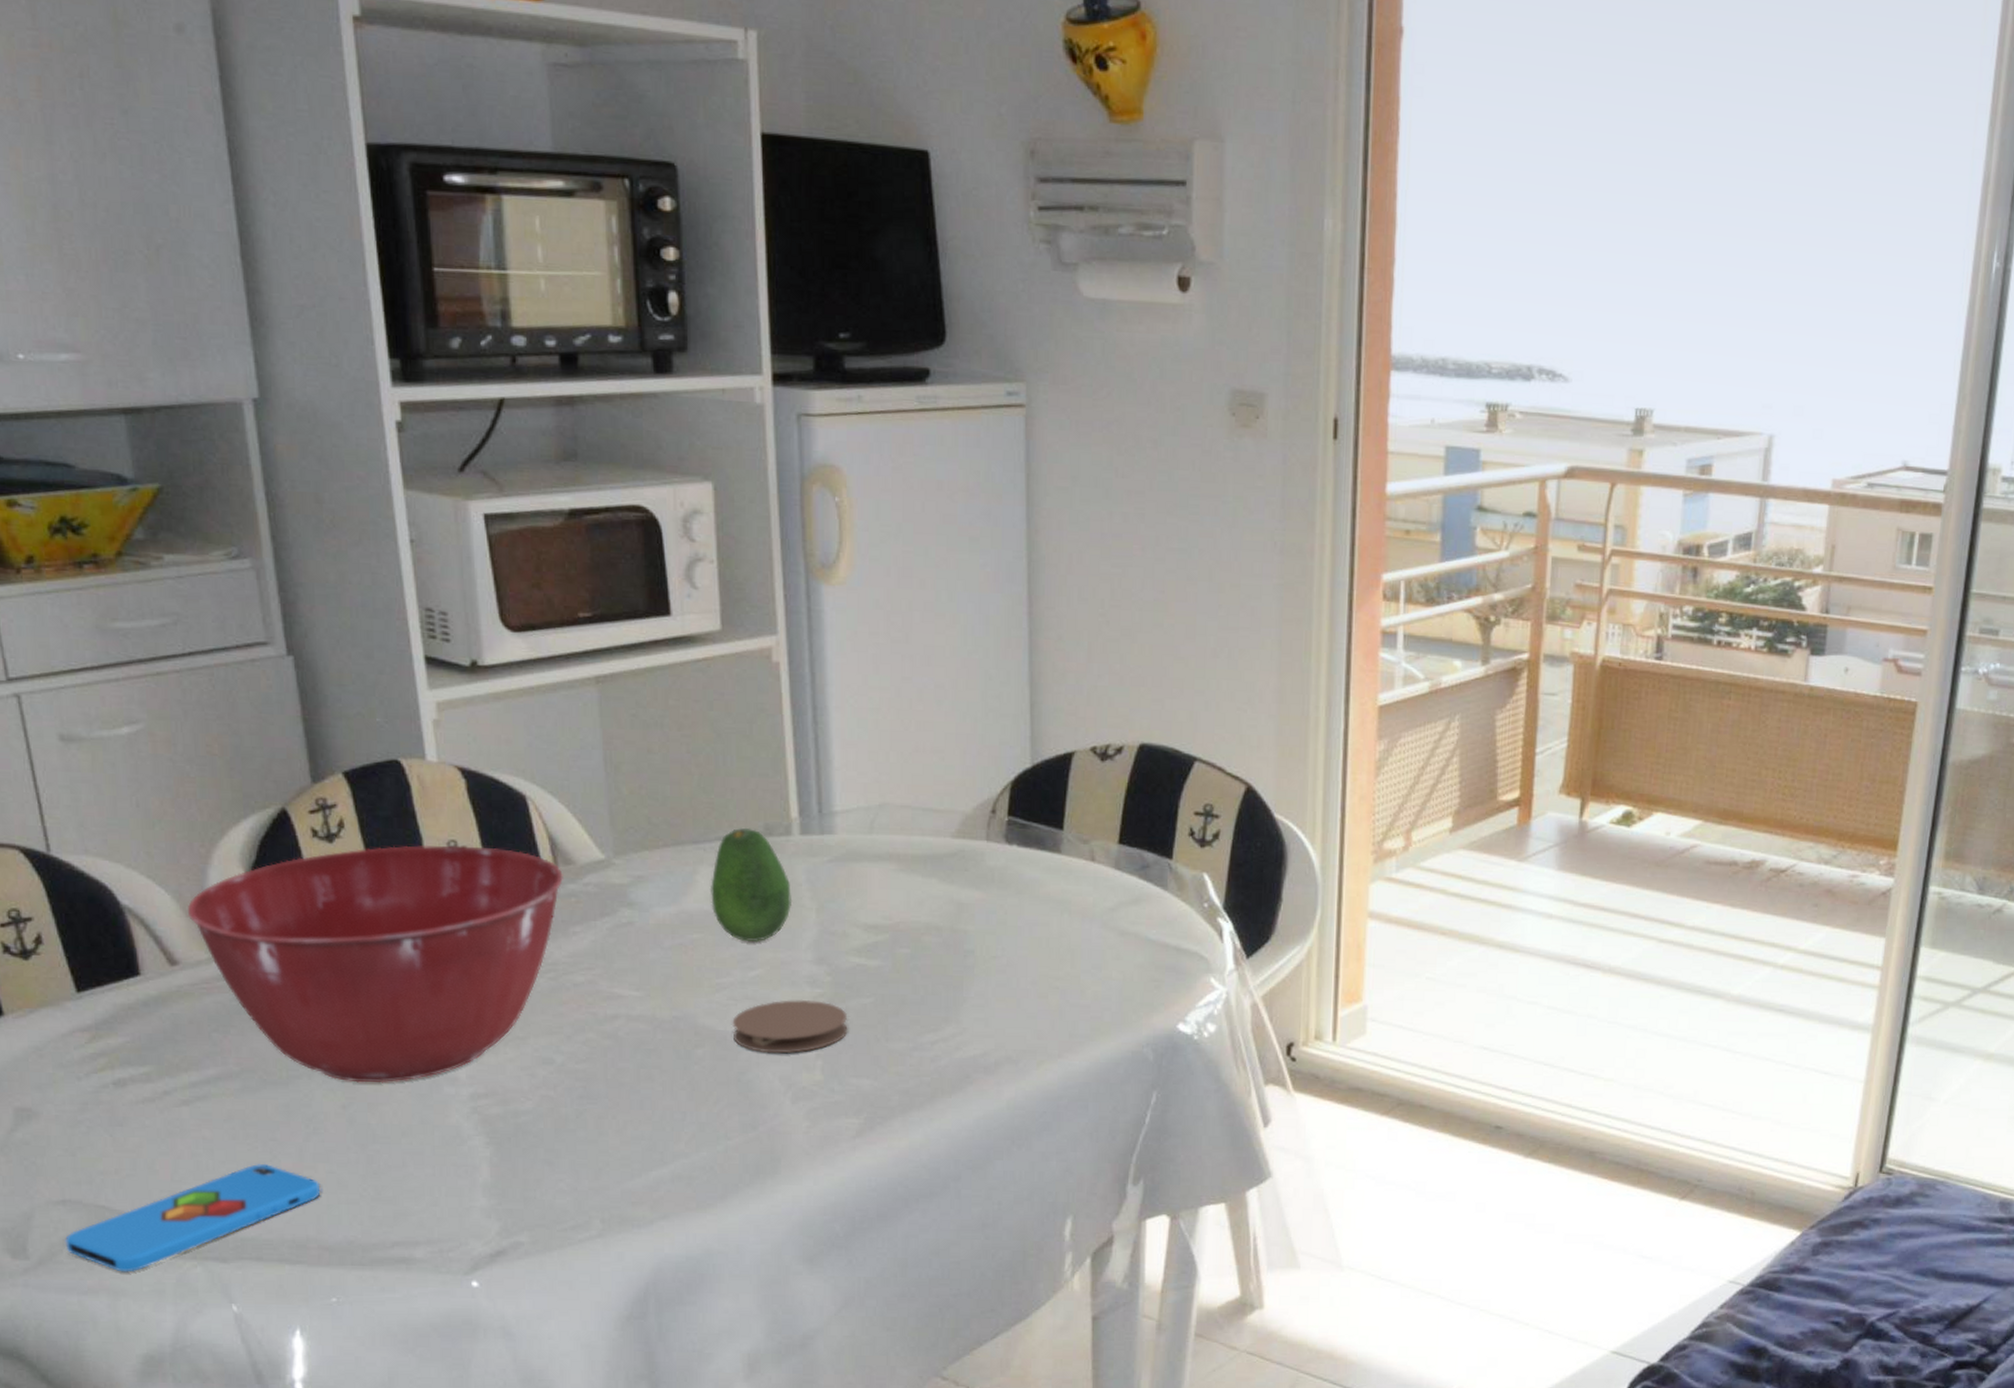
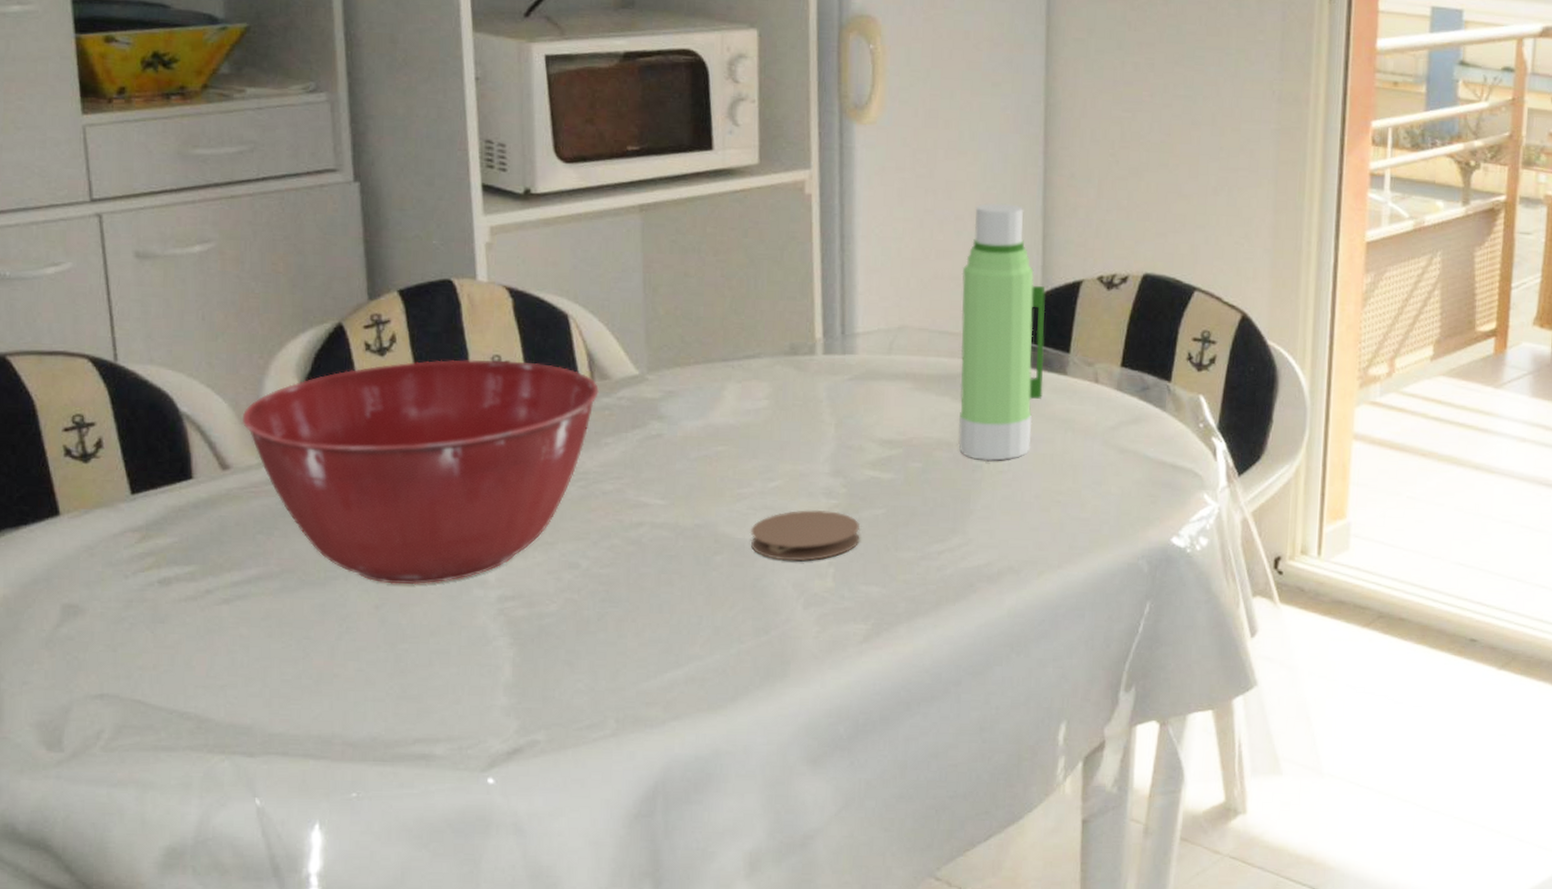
smartphone: present [65,1163,321,1272] -> none [100,660,349,766]
fruit: present [709,827,793,943] -> none [735,346,813,455]
water bottle: none [944,669,1037,947] -> present [958,202,1046,462]

